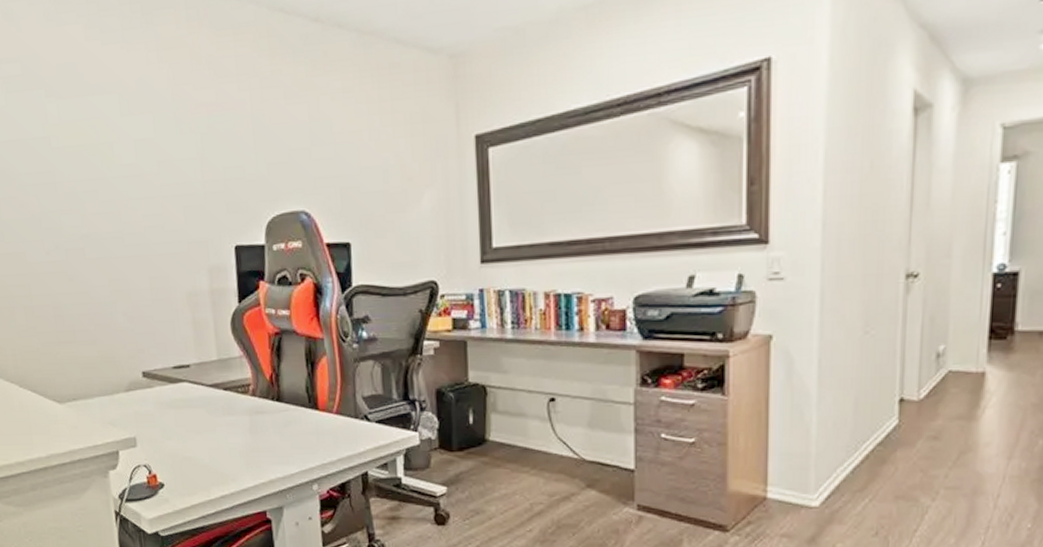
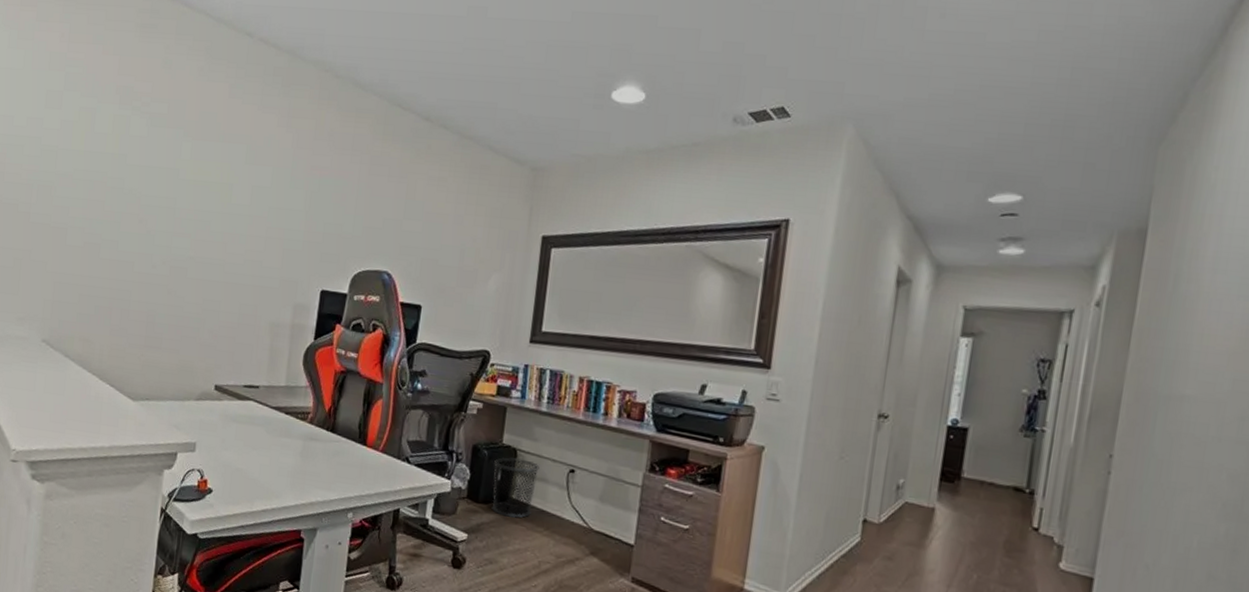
waste bin: none [463,396,515,463] -> present [491,457,540,519]

